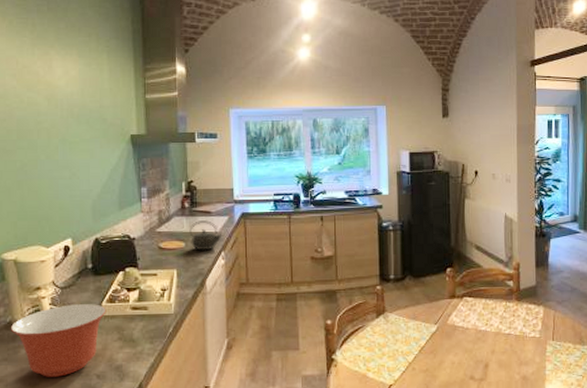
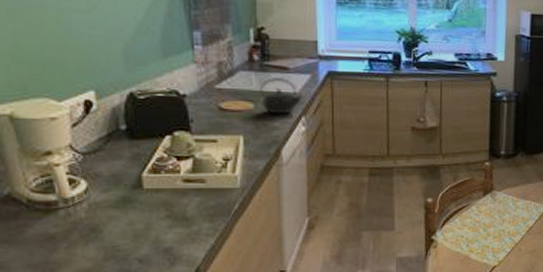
mixing bowl: present [10,304,106,377] -> none [9,174,149,262]

